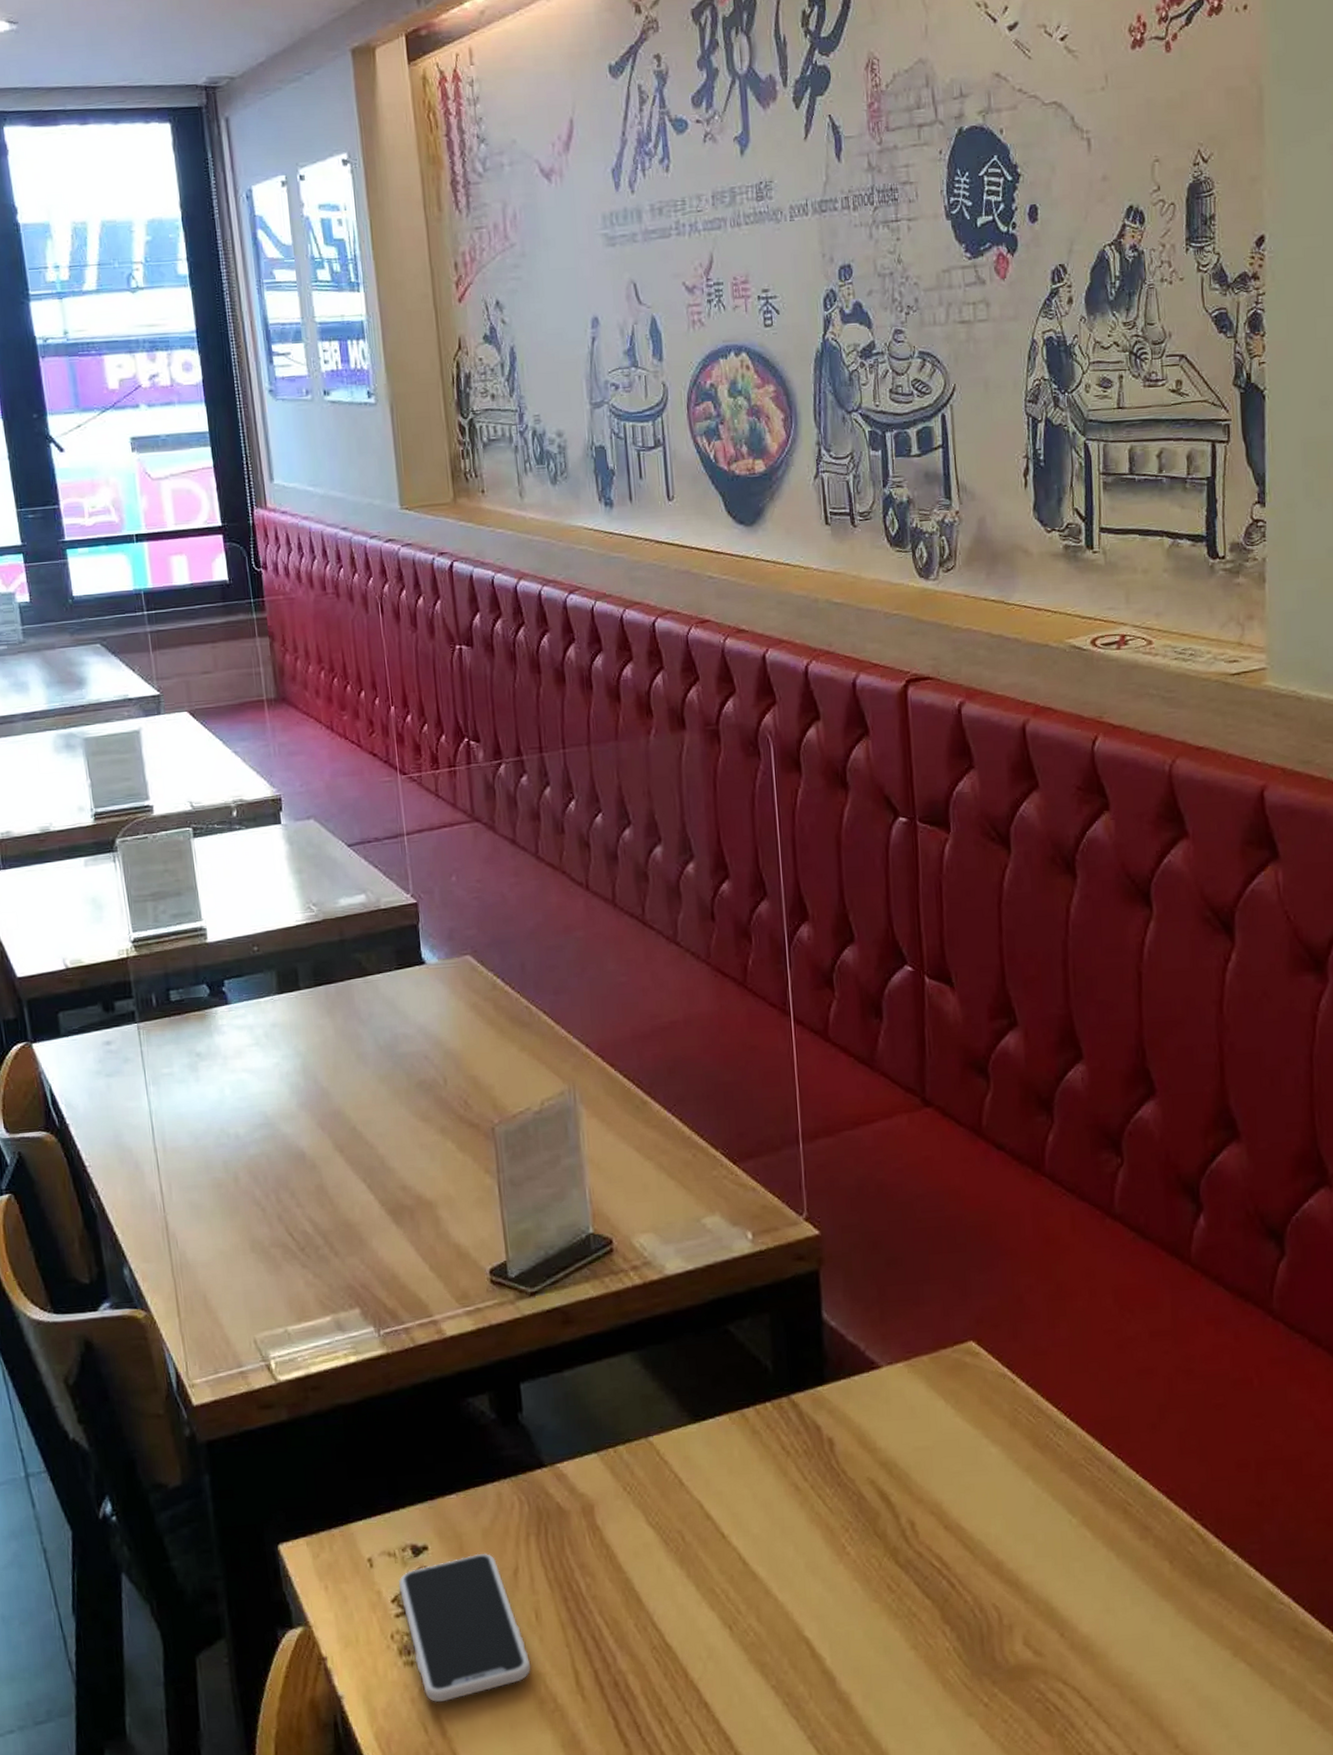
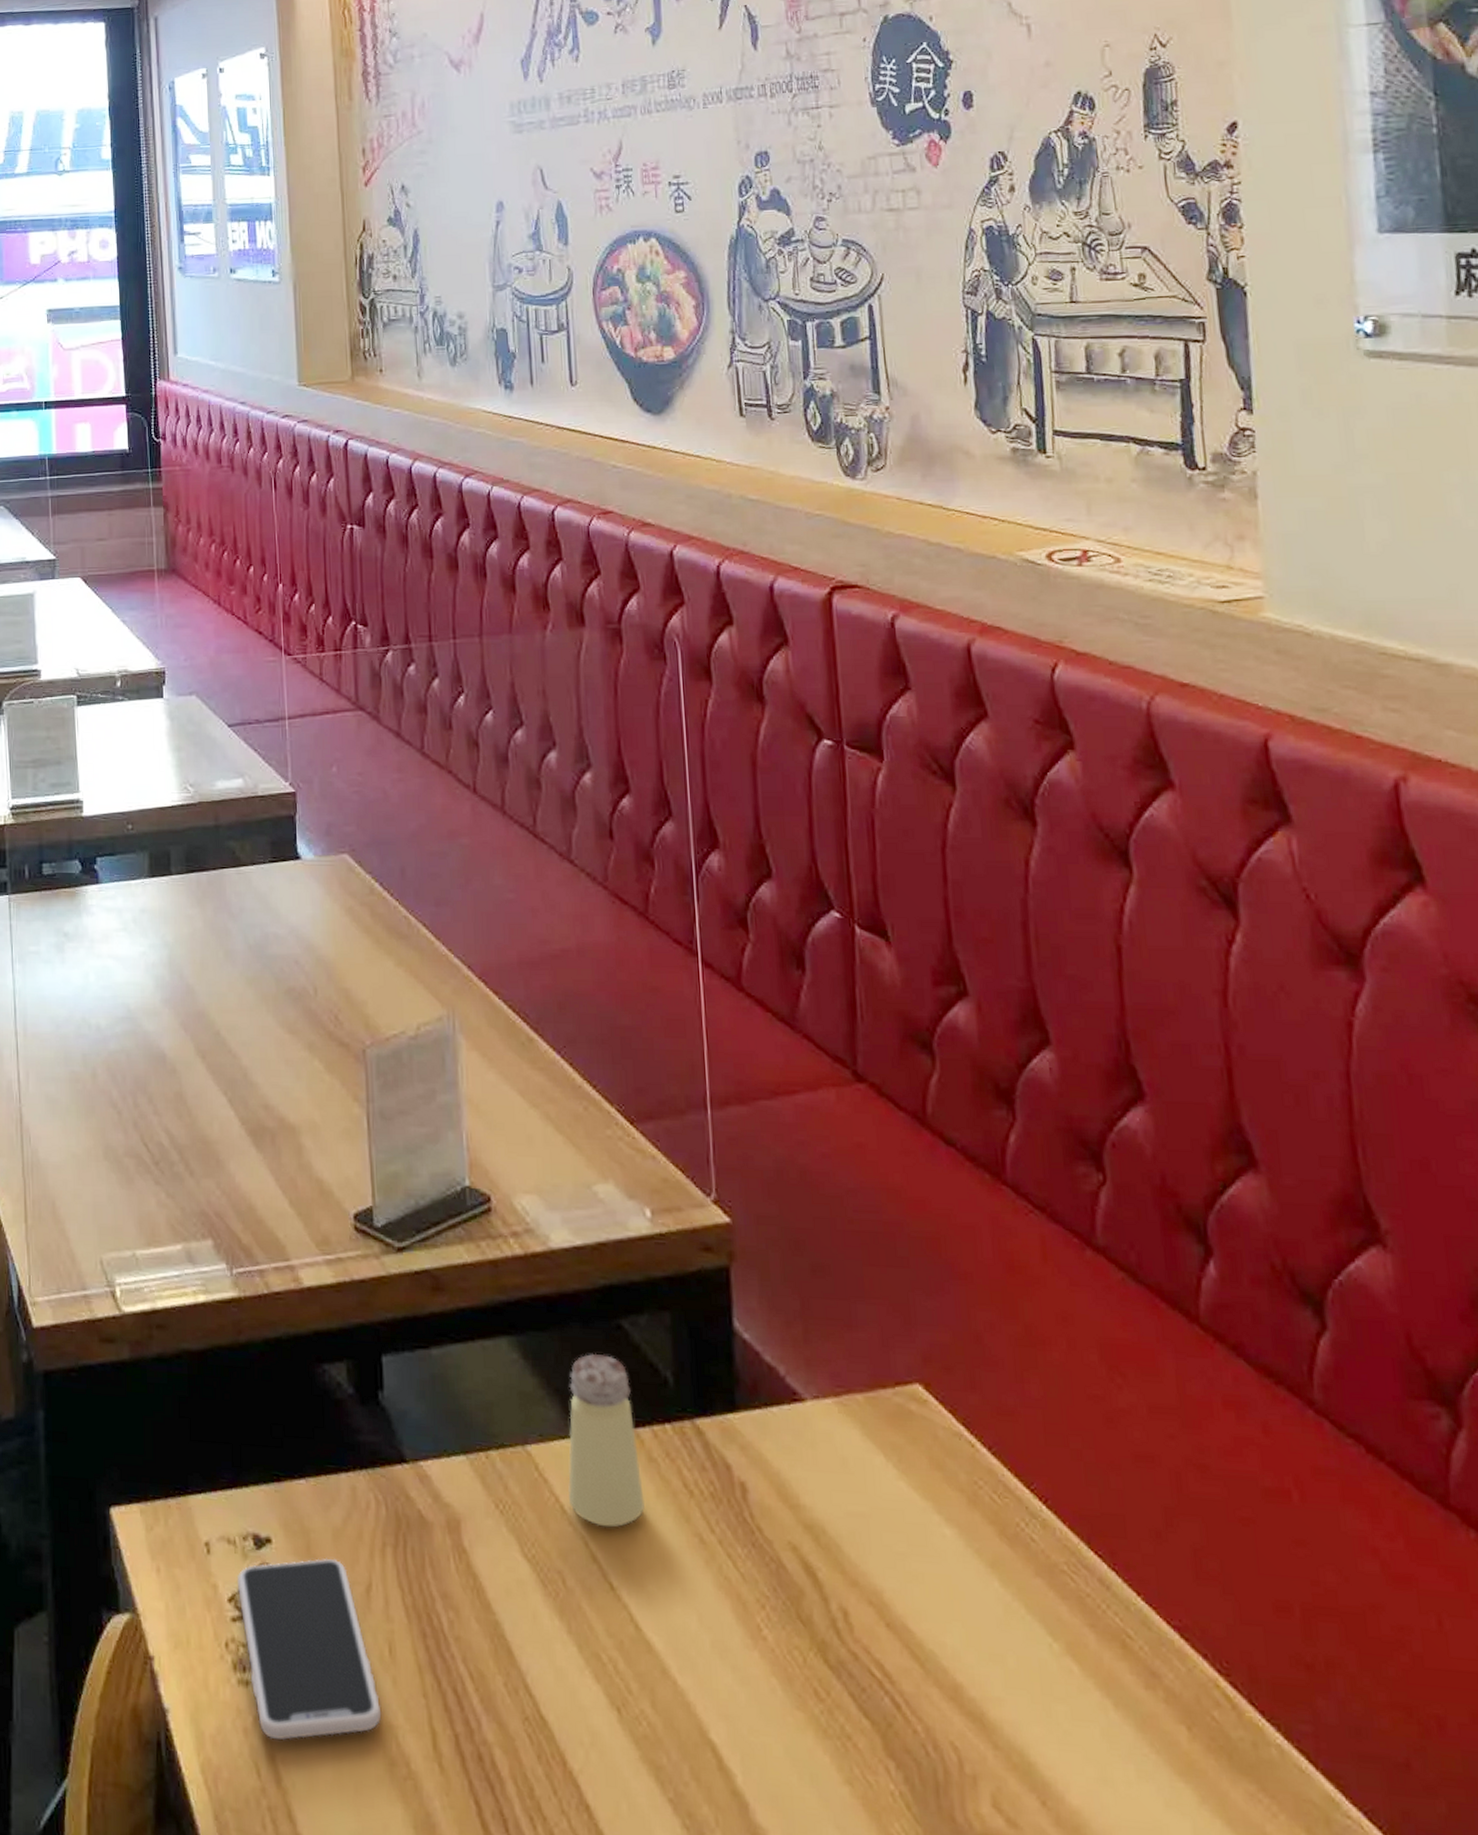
saltshaker: none [684,1355,750,1491] -> present [568,1353,646,1528]

